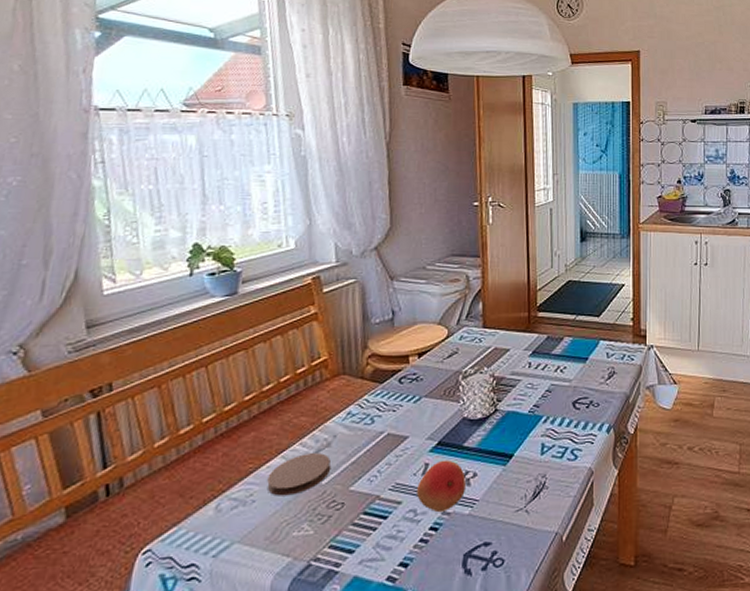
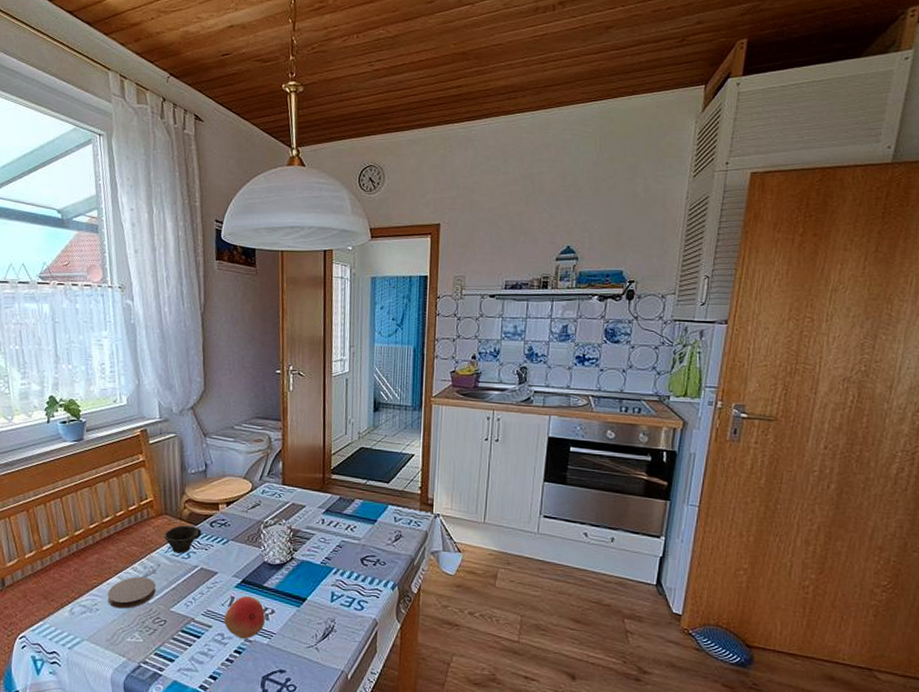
cup: none [341,385,389,419] -> present [164,525,202,554]

